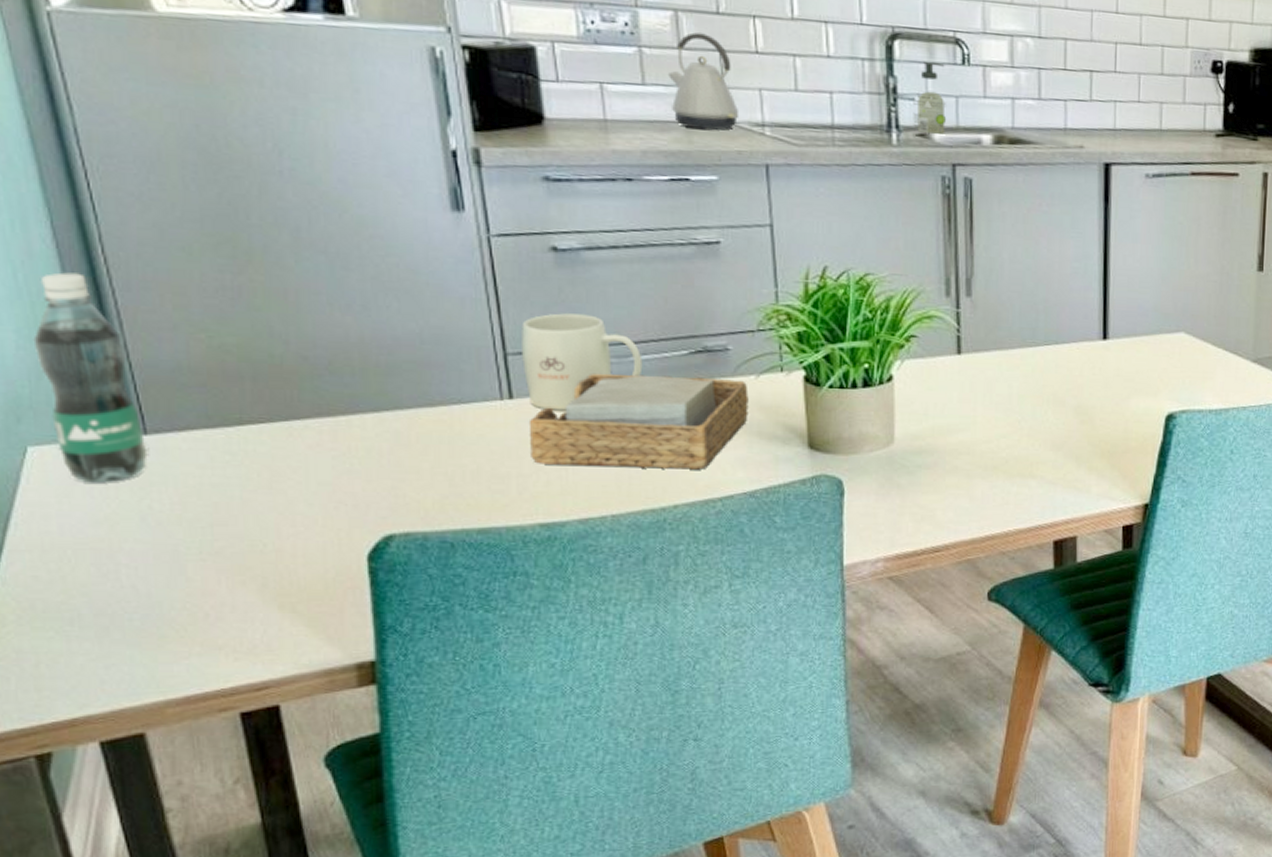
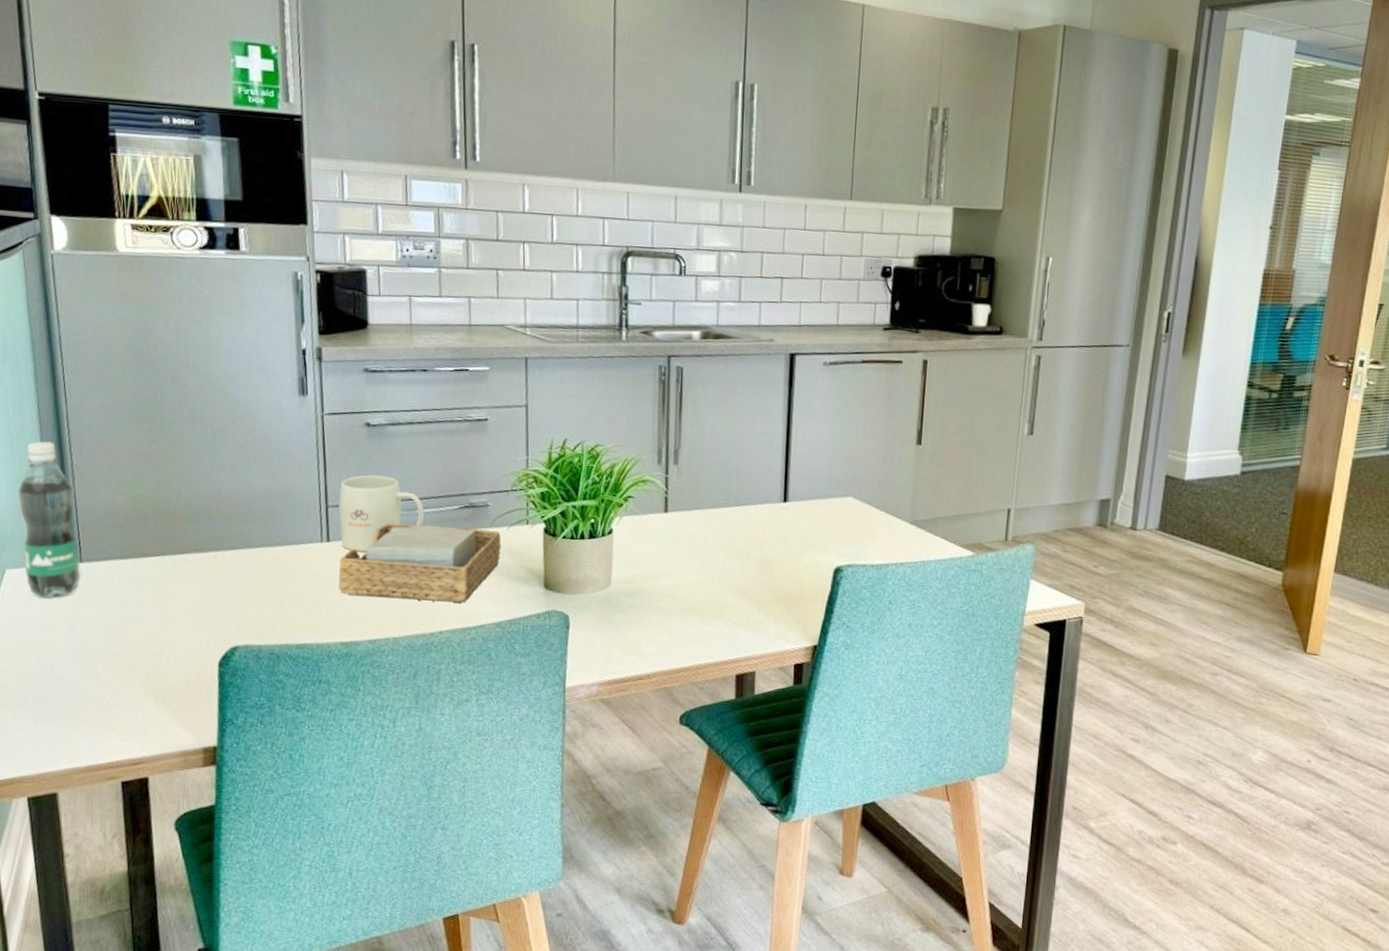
kettle: present [669,32,738,130] -> none [459,256,508,331]
soap dispenser: present [913,60,946,134] -> none [639,273,666,332]

